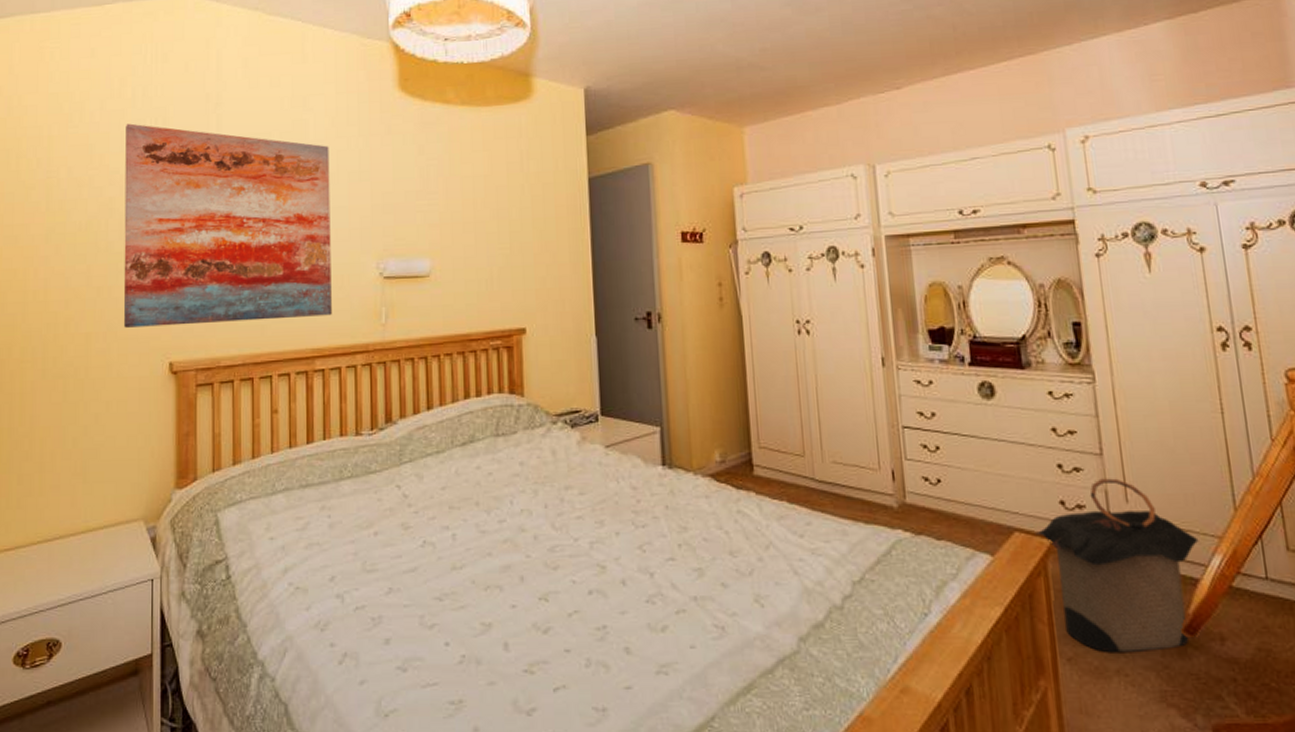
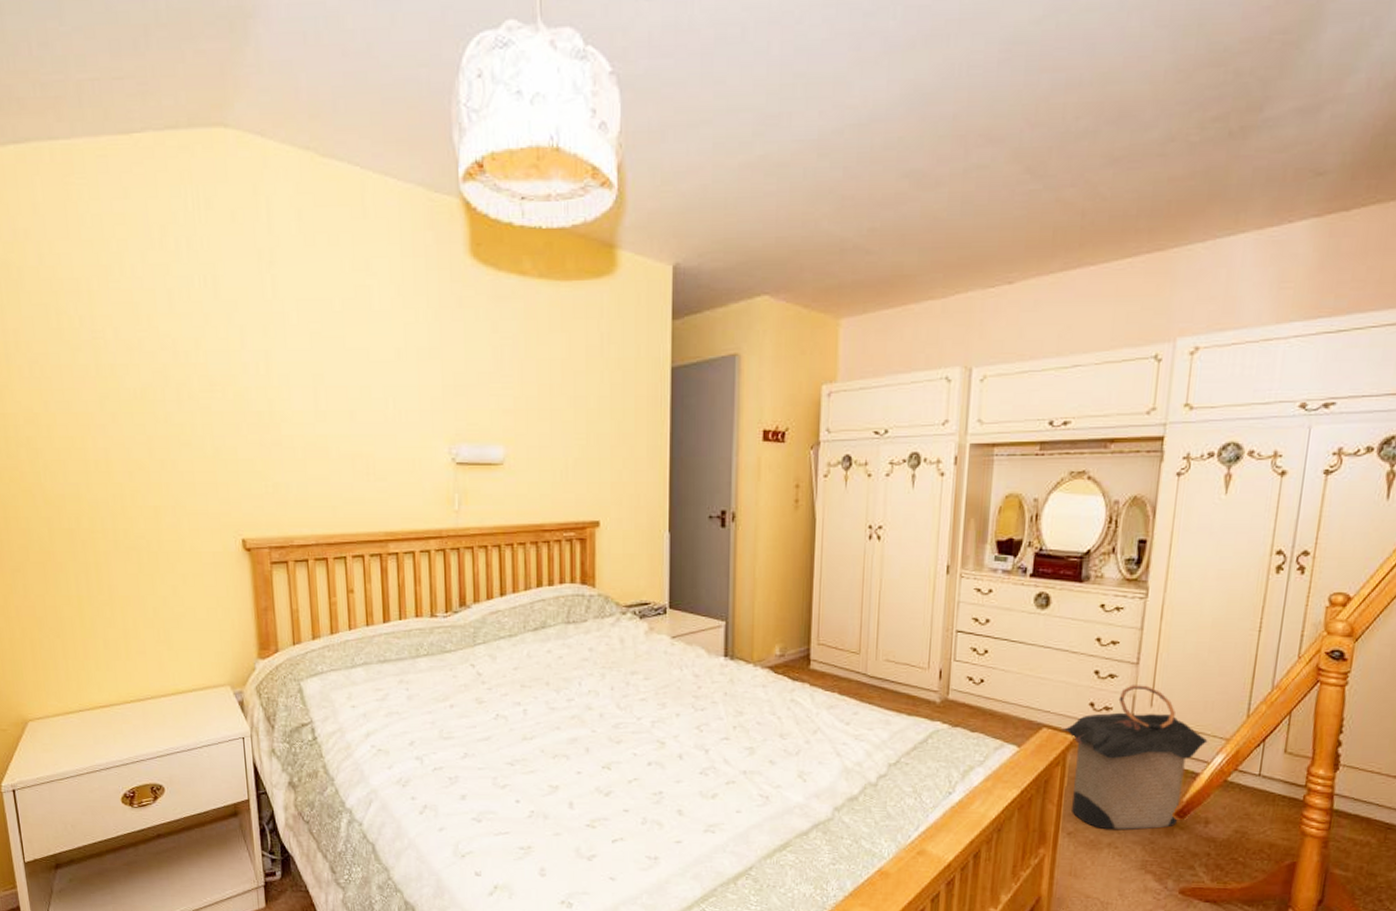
wall art: present [123,123,332,328] -> none [172,280,404,503]

